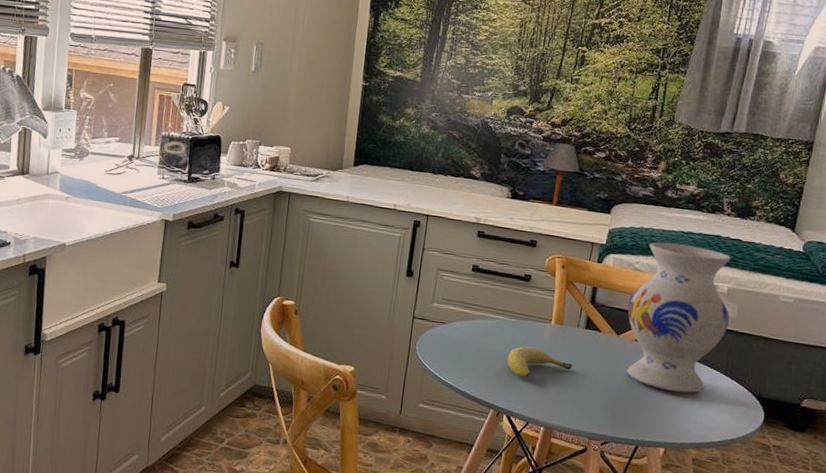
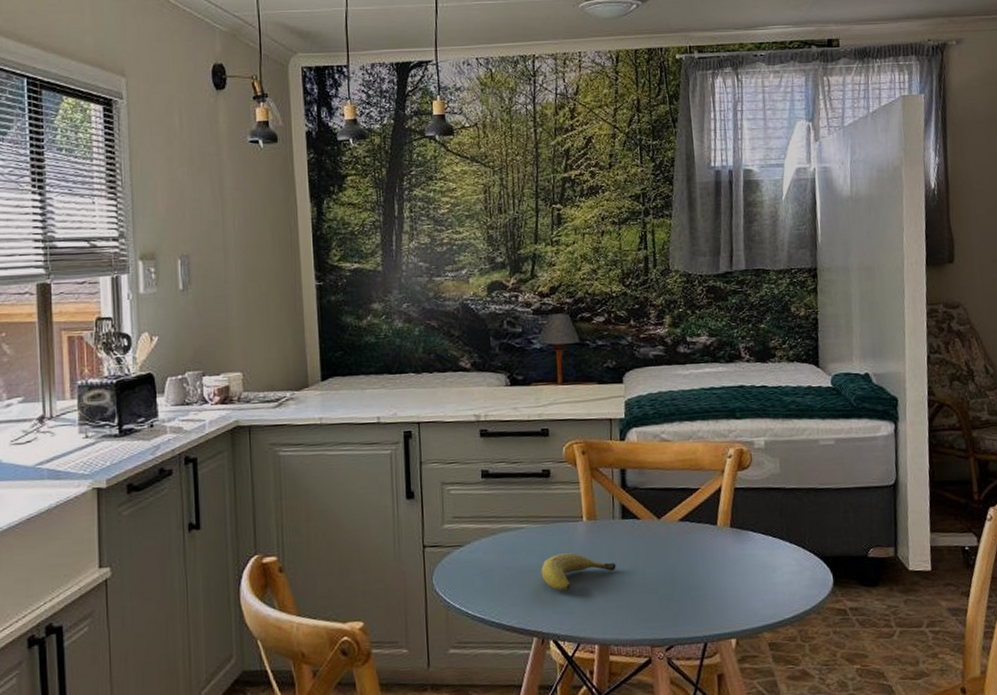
vase: present [627,242,731,393] -> none [662,402,775,571]

